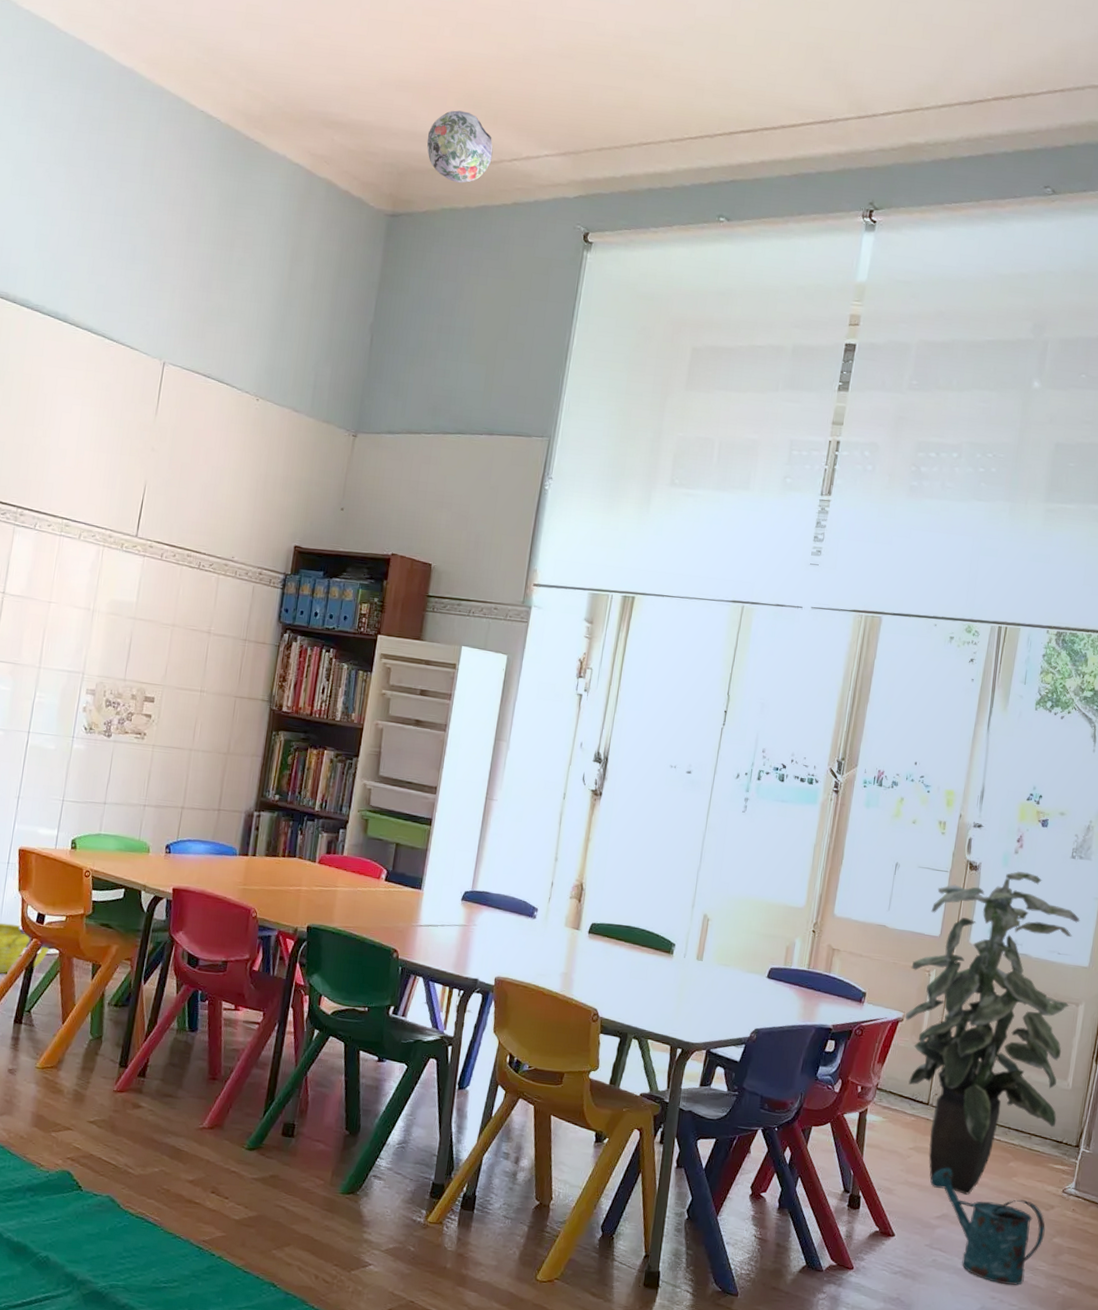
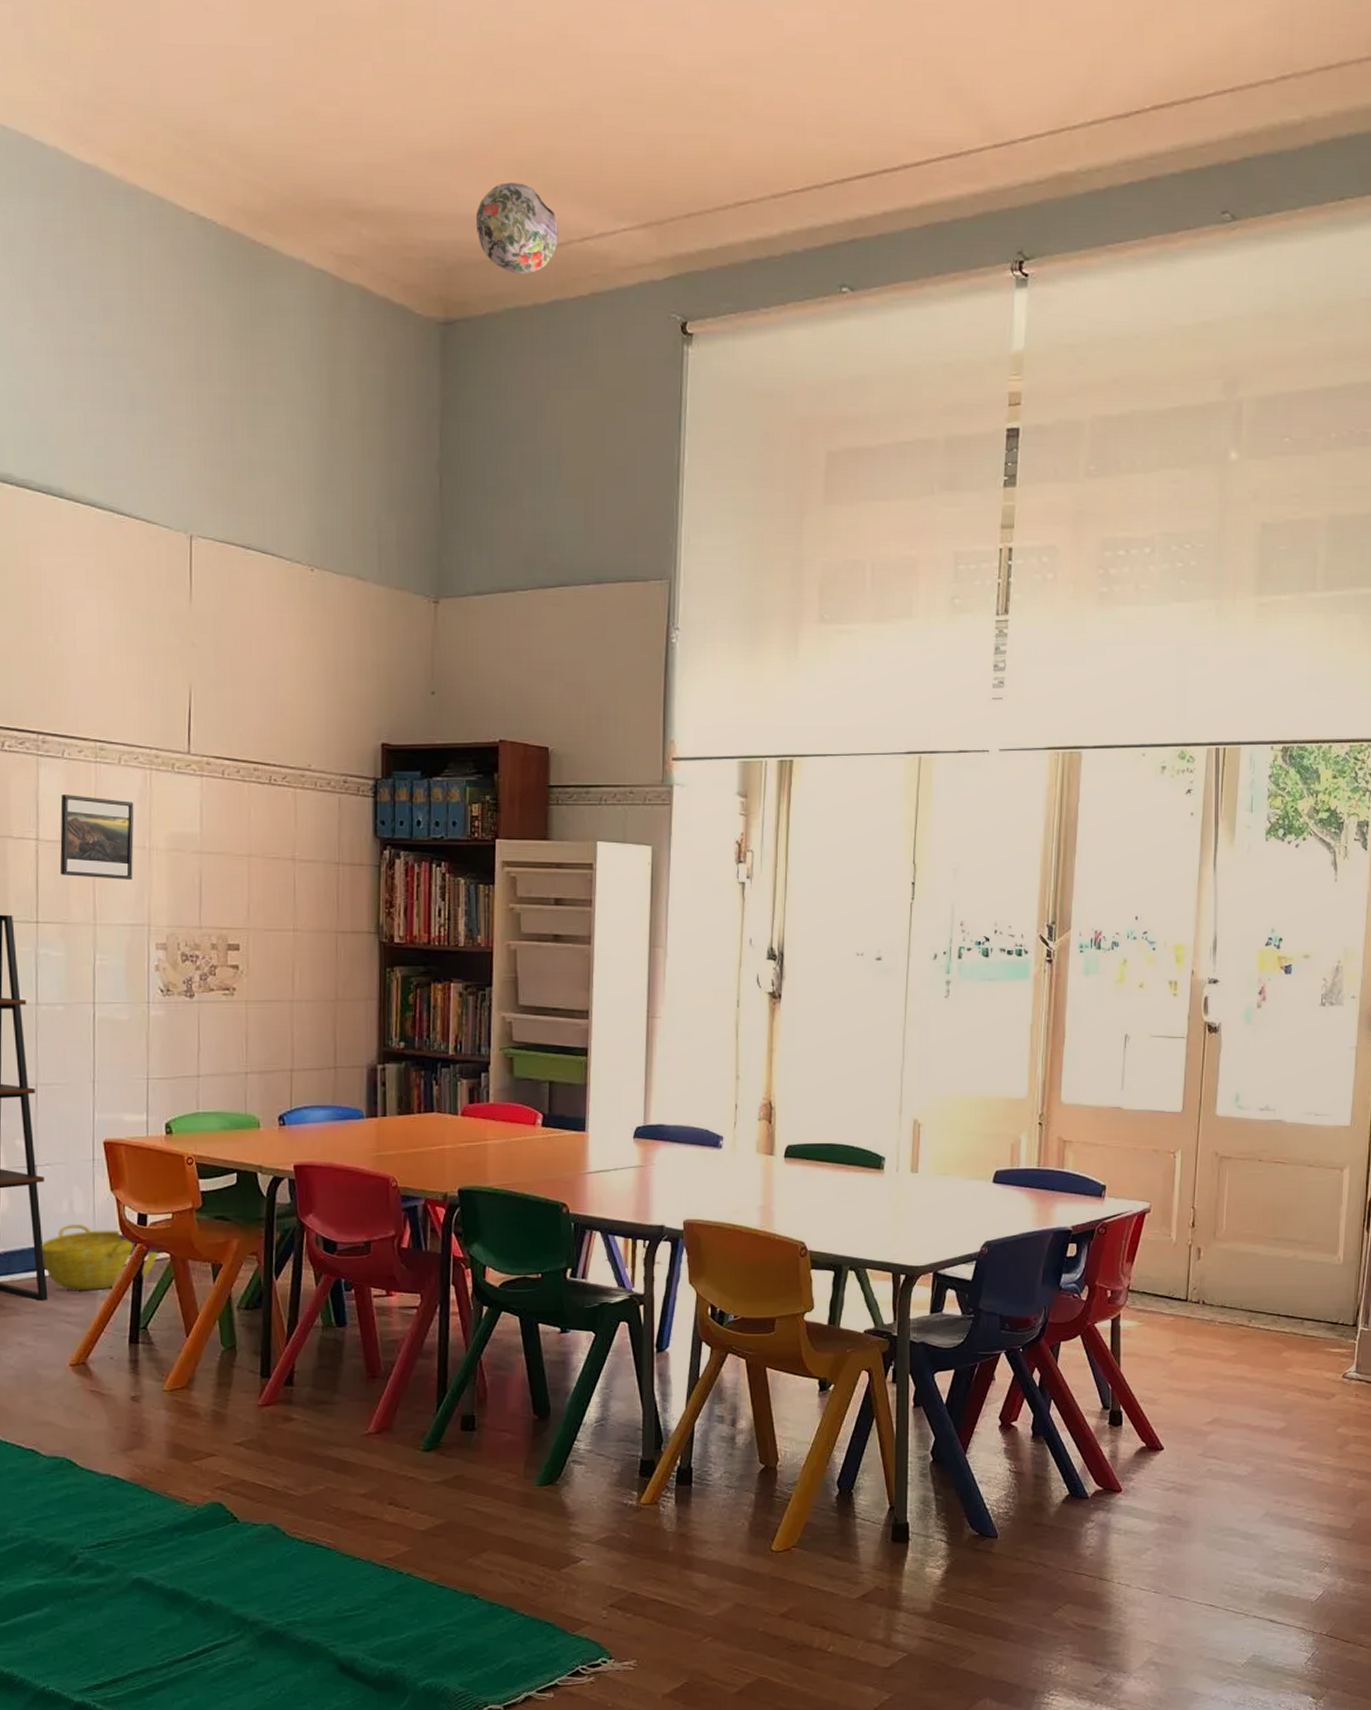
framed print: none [17,559,86,634] -> present [60,795,134,880]
indoor plant: present [905,871,1080,1195] -> none [1151,1028,1337,1394]
watering can: present [930,1167,1045,1285] -> none [1197,1367,1327,1486]

